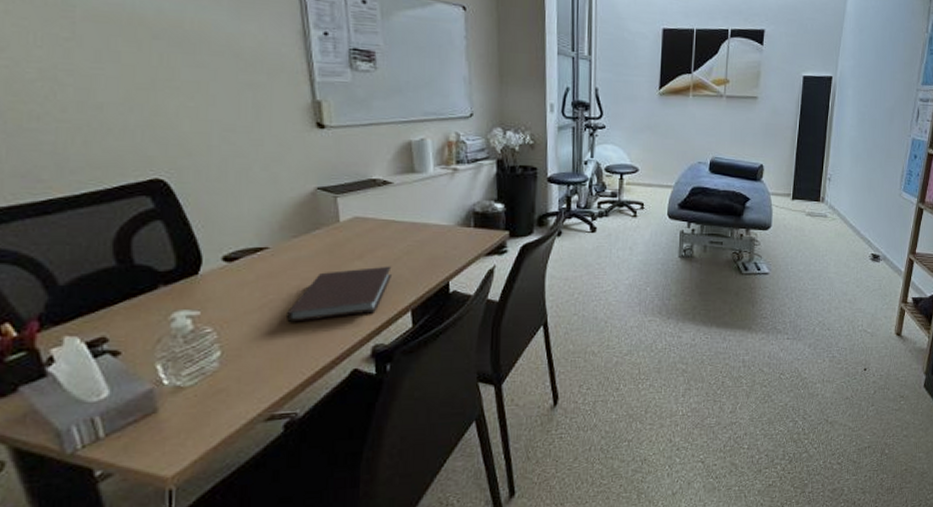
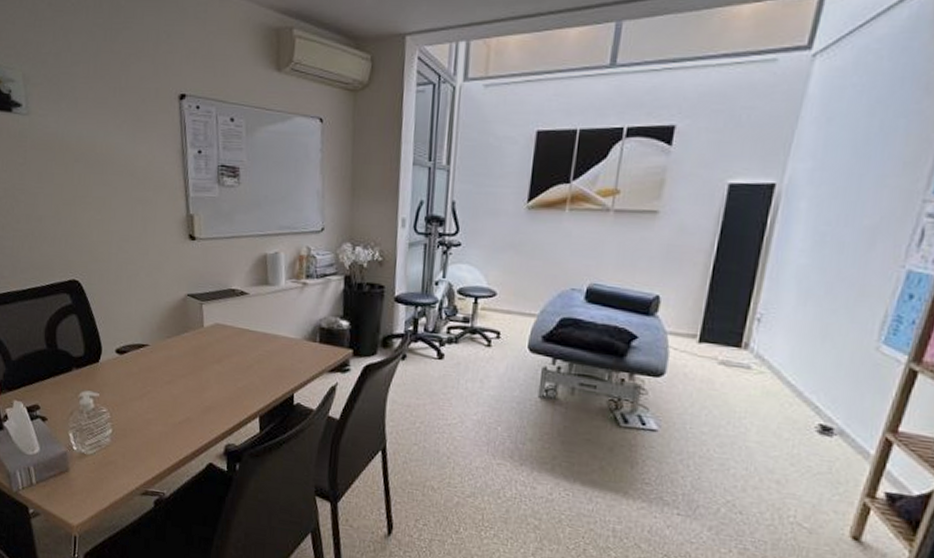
notebook: present [287,266,392,323] -> none [160,371,245,415]

